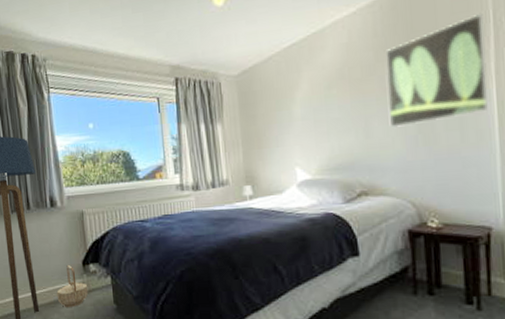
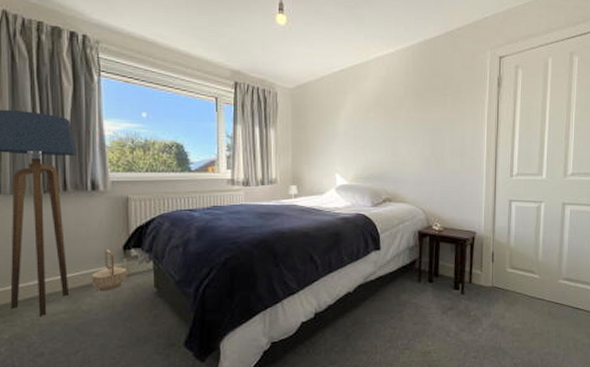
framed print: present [385,13,488,129] -> none [411,71,484,151]

